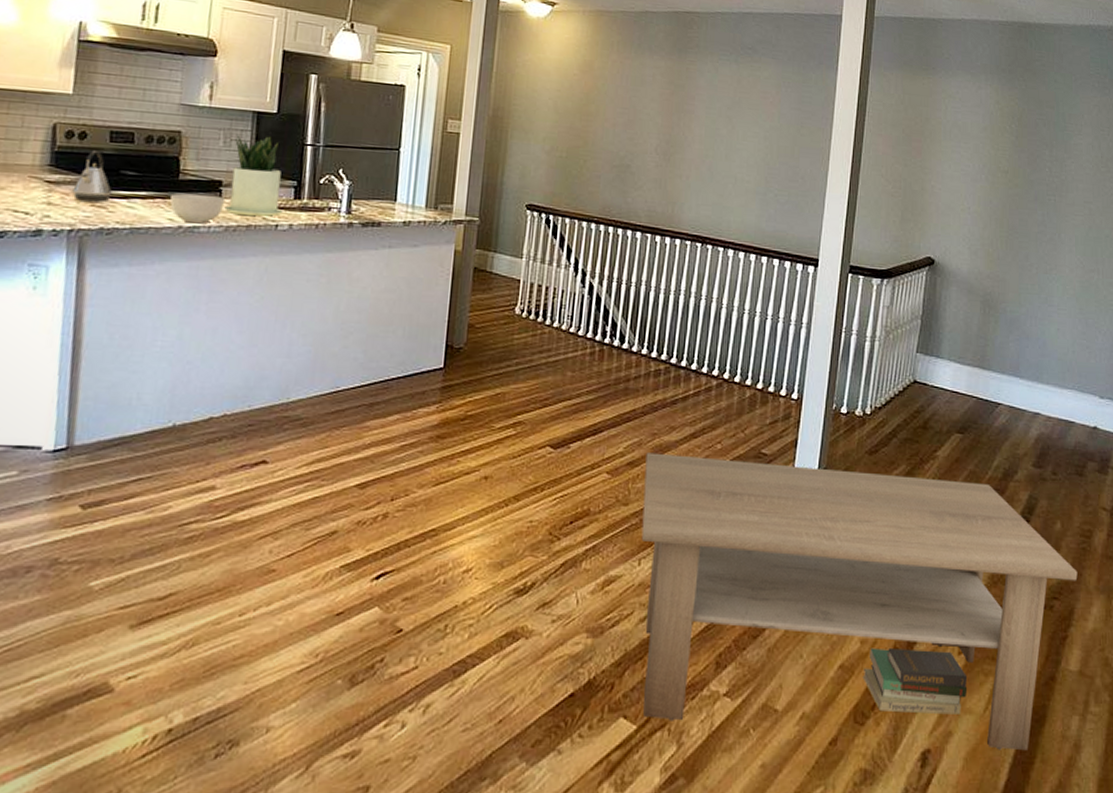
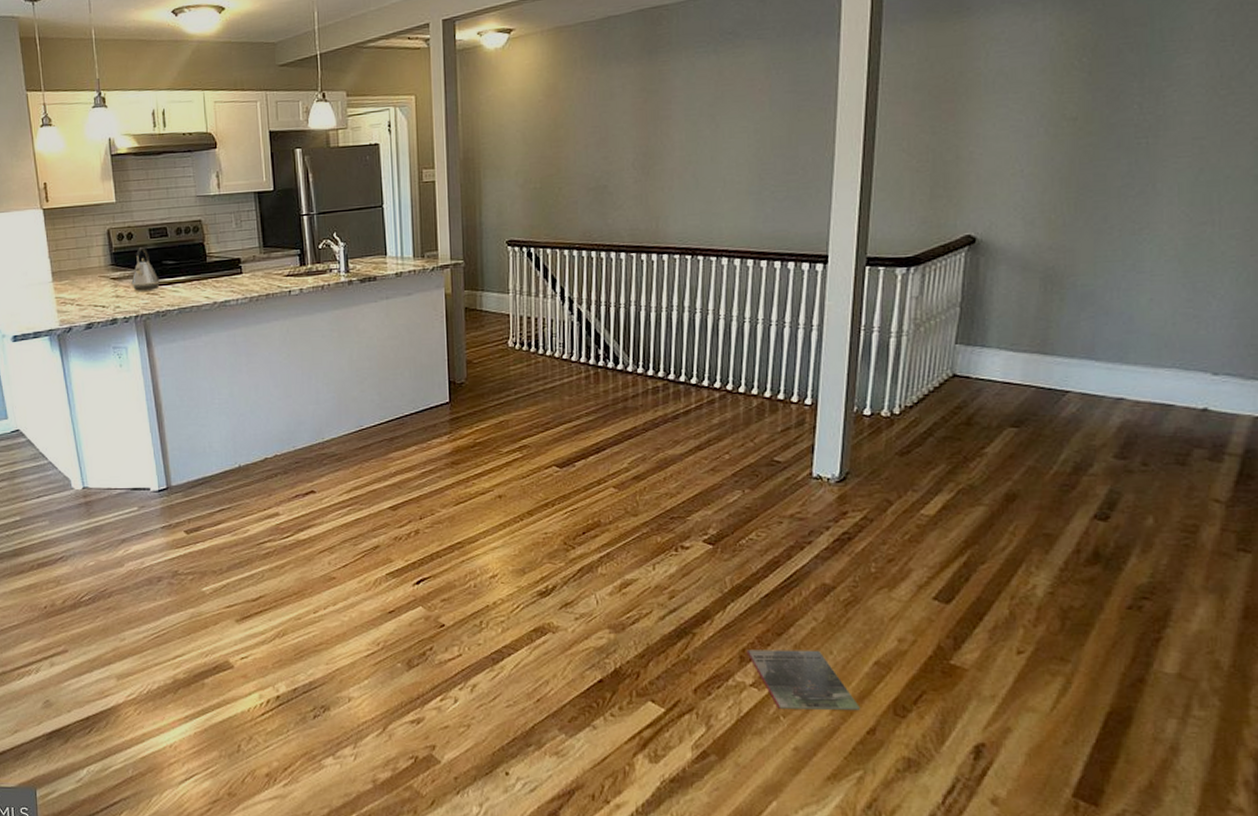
bowl: present [169,193,226,224] -> none [202,271,246,299]
planter: present [224,133,283,217] -> none [244,212,293,287]
coffee table: present [641,452,1078,751] -> none [651,466,1177,751]
magazine: none [722,654,824,721] -> present [746,650,860,710]
books: present [863,648,968,715] -> none [902,646,1030,712]

